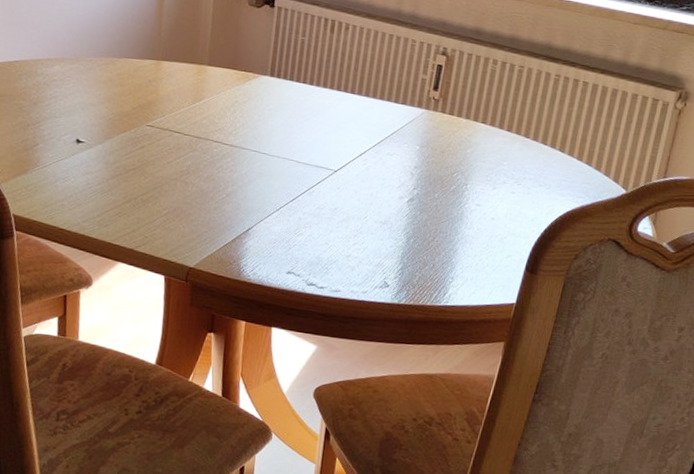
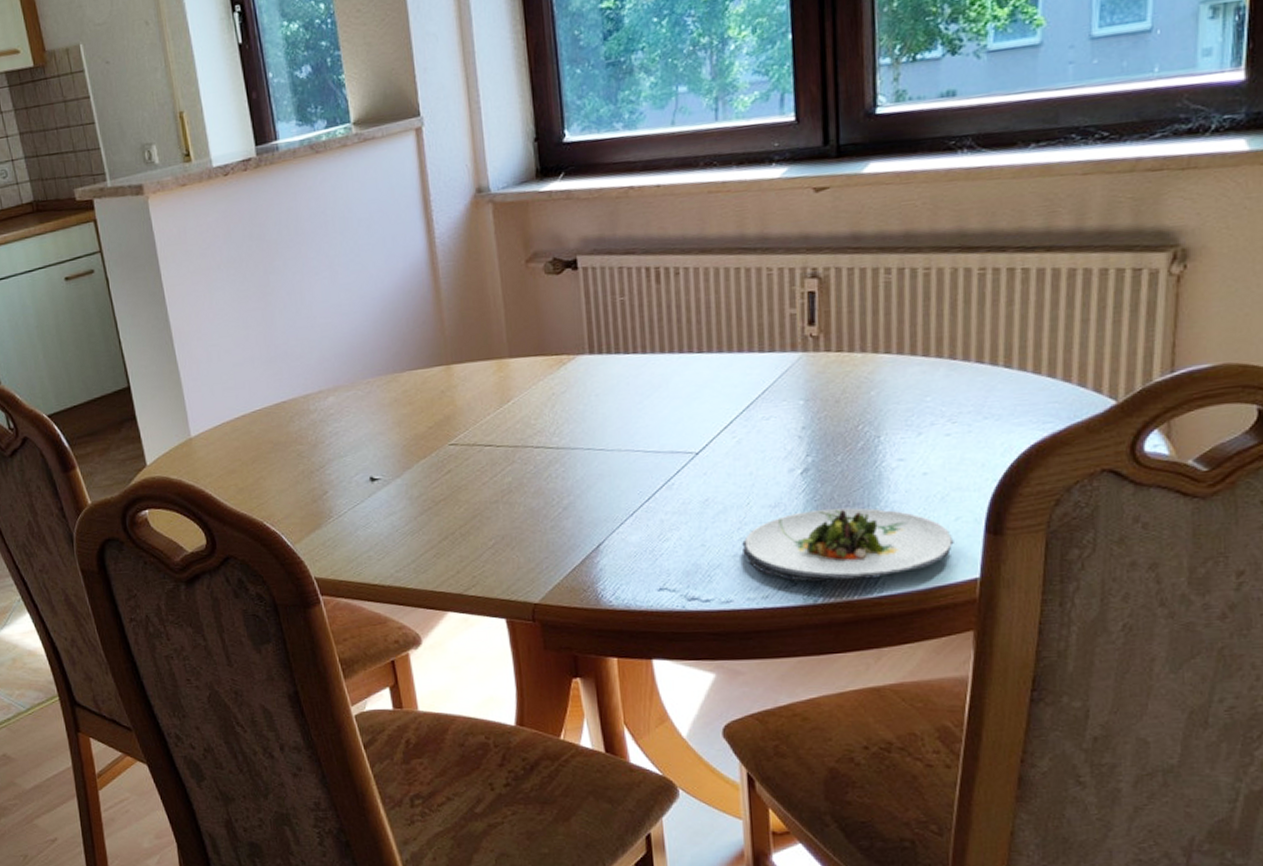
salad plate: none [355,231,503,292] -> present [742,508,954,582]

